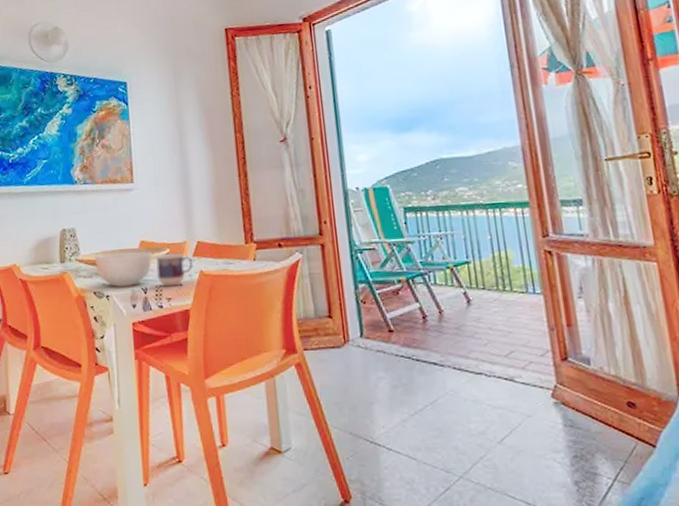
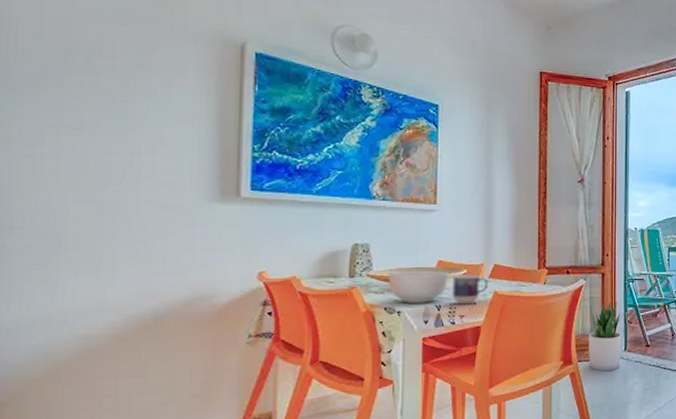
planter: none [312,276,357,363] -> present [589,301,621,372]

